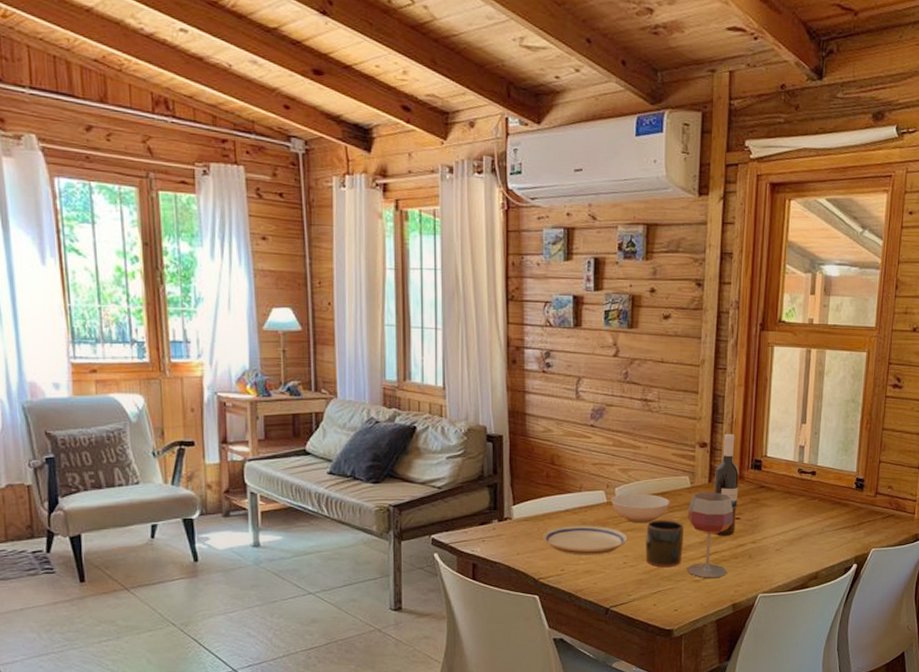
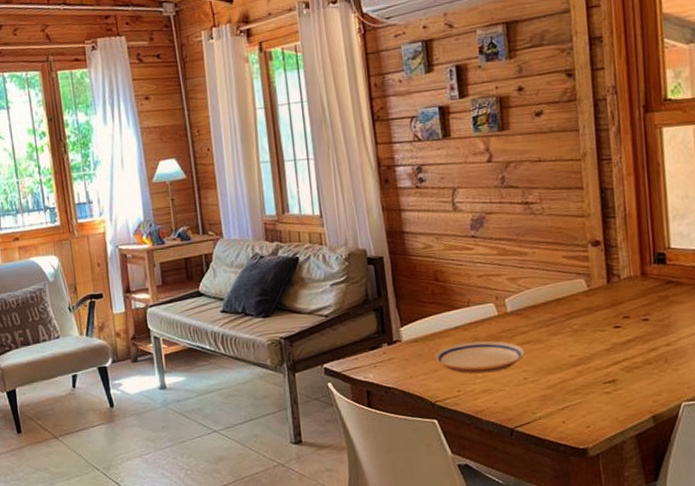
bowl: present [610,493,670,524] -> none [501,302,567,335]
mug: present [645,520,684,567] -> none [544,328,588,381]
wineglass: present [687,492,734,578] -> none [587,293,642,389]
wine bottle: present [713,433,739,536] -> none [613,227,645,341]

